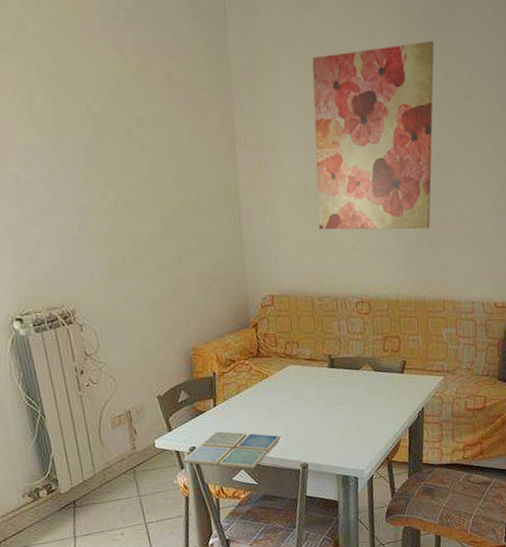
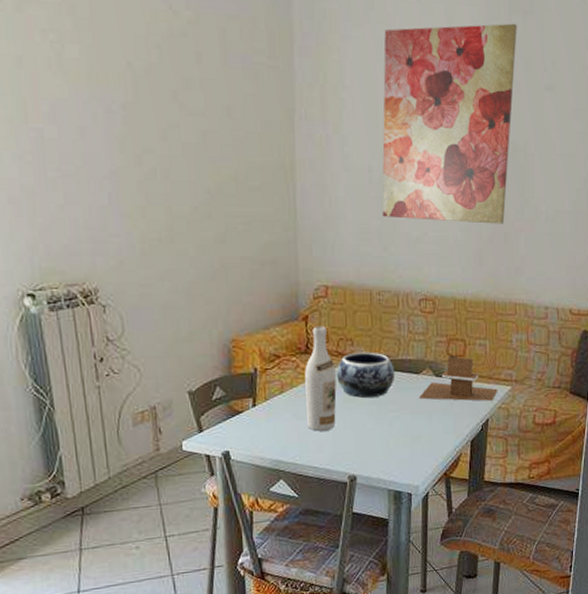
drink coaster: present [183,431,281,469] -> none [213,434,327,479]
wine bottle: none [257,331,287,426] -> present [305,325,337,431]
decorative bowl: none [285,352,337,394] -> present [337,352,394,398]
napkin holder: none [359,350,432,393] -> present [418,354,498,401]

